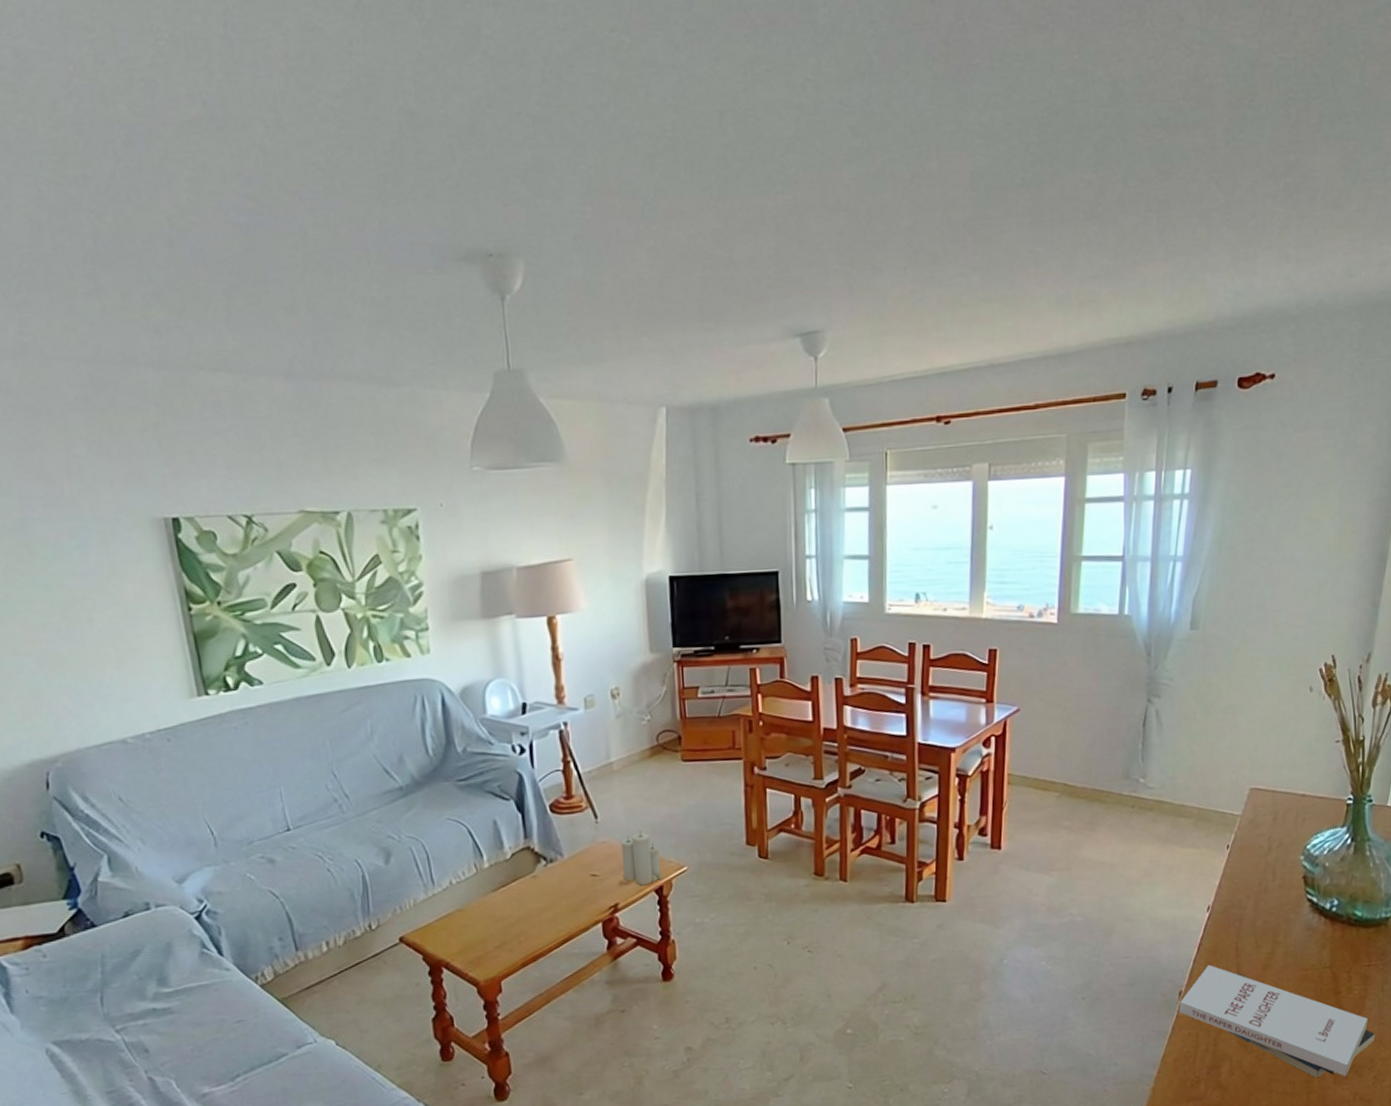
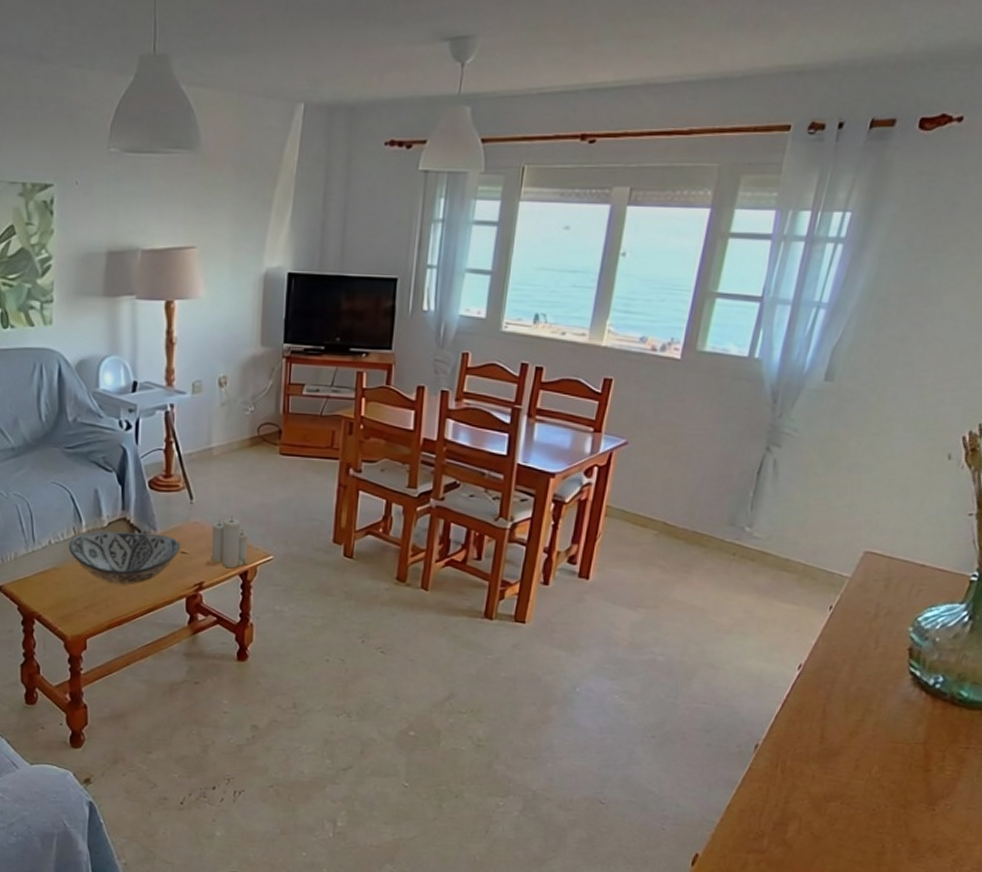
decorative bowl: none [471,859,591,919] -> present [69,531,181,586]
books: present [1179,965,1376,1078] -> none [752,723,963,855]

